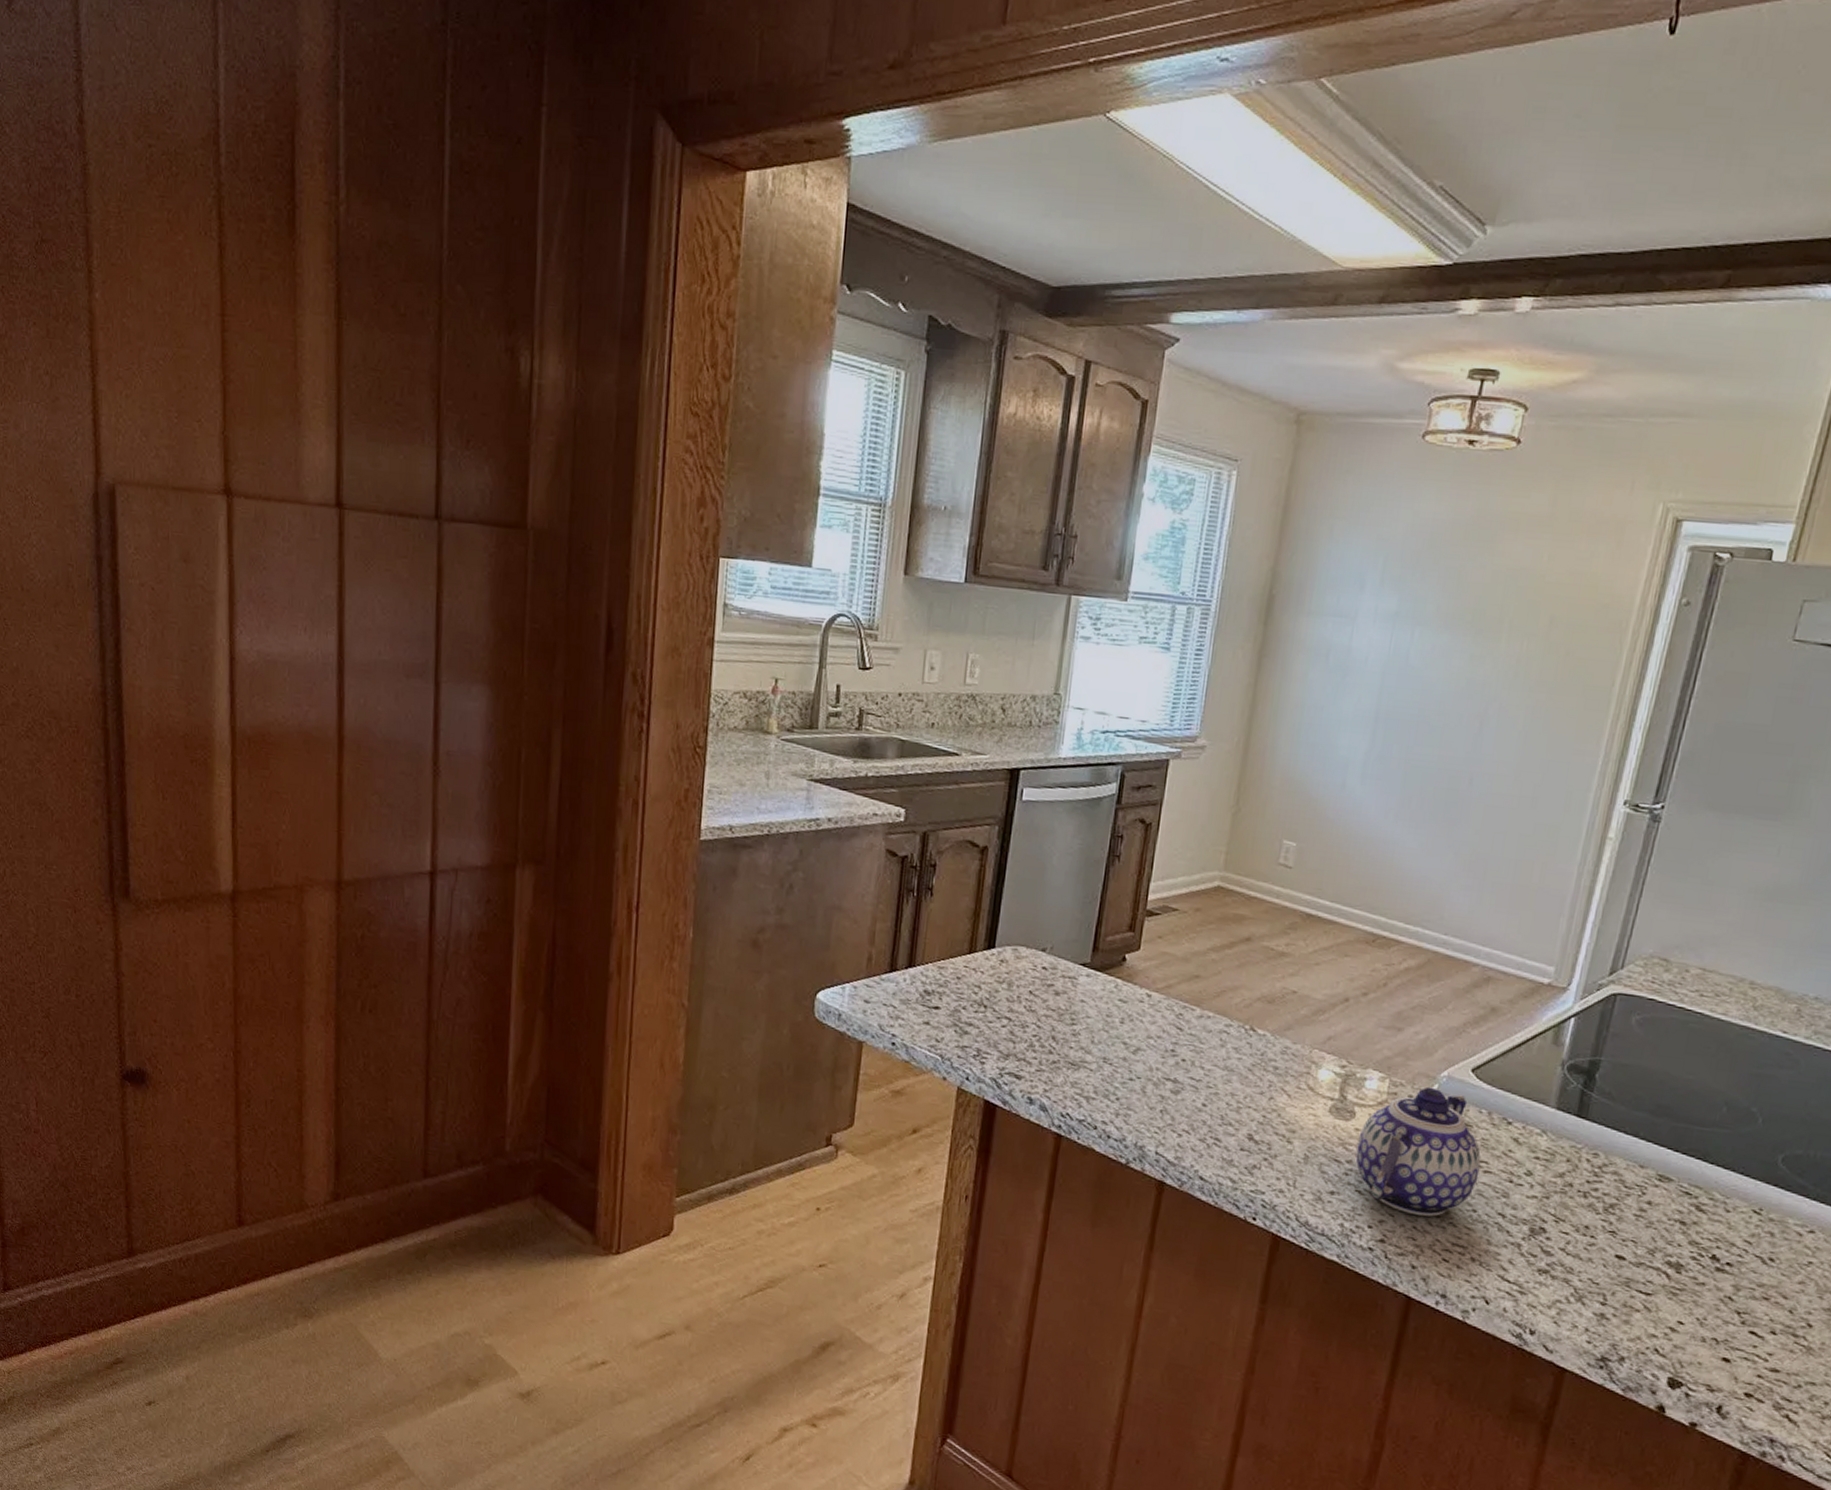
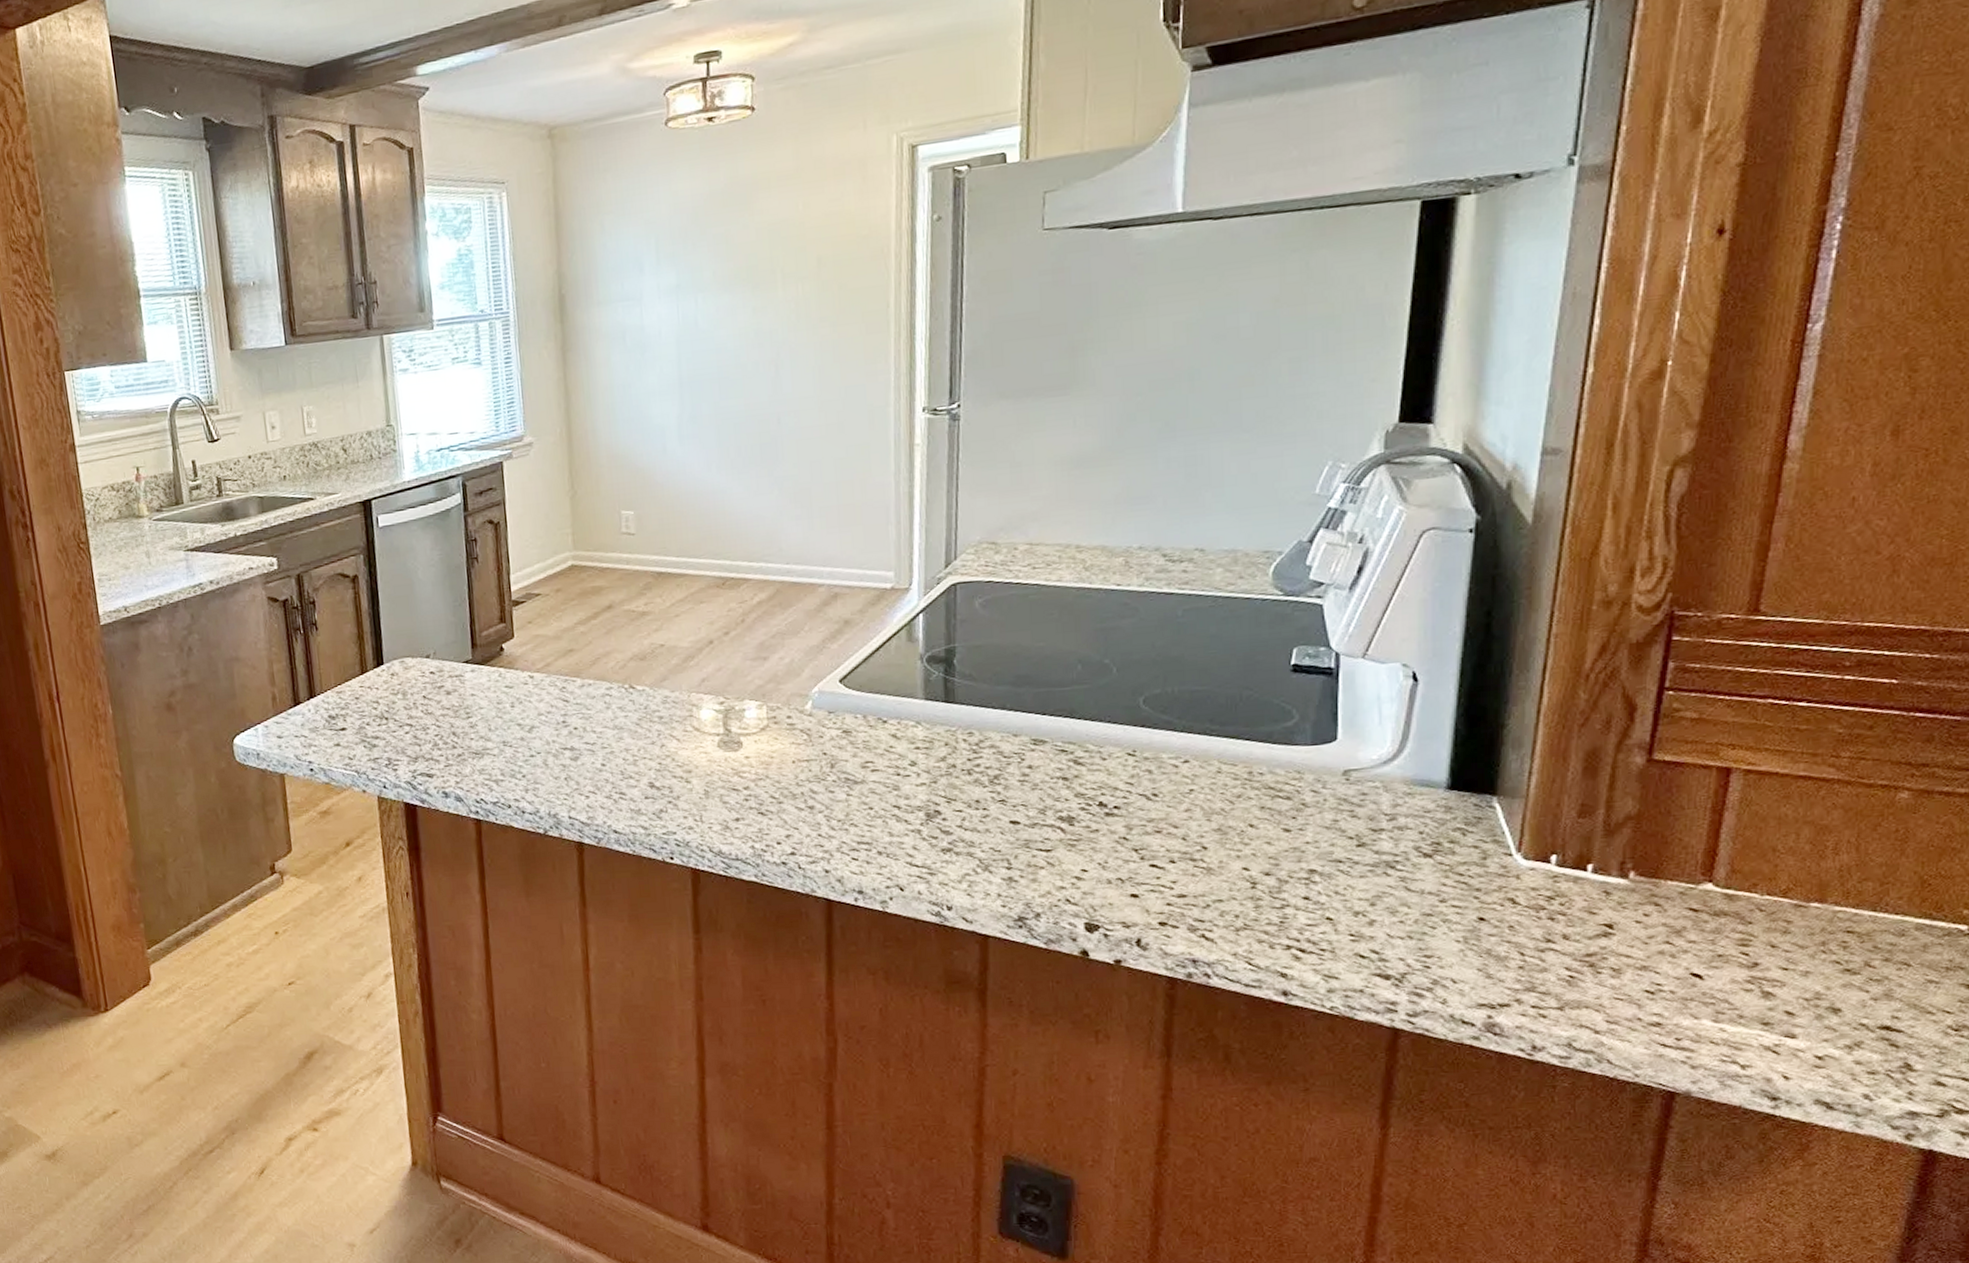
teapot: present [1355,1087,1481,1217] -> none [750,704,868,824]

